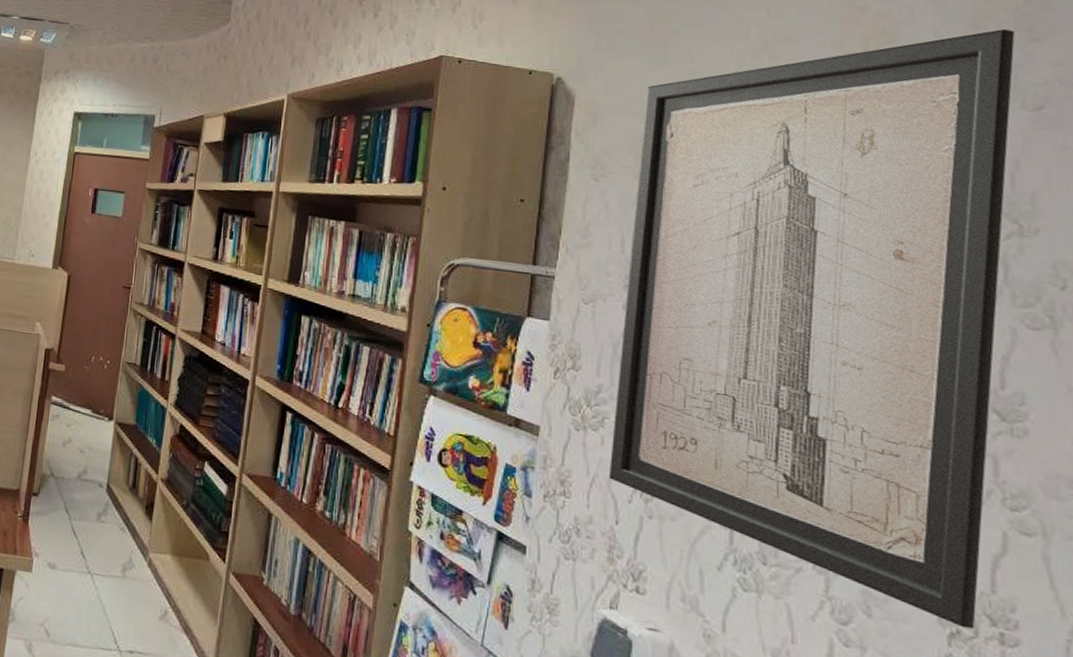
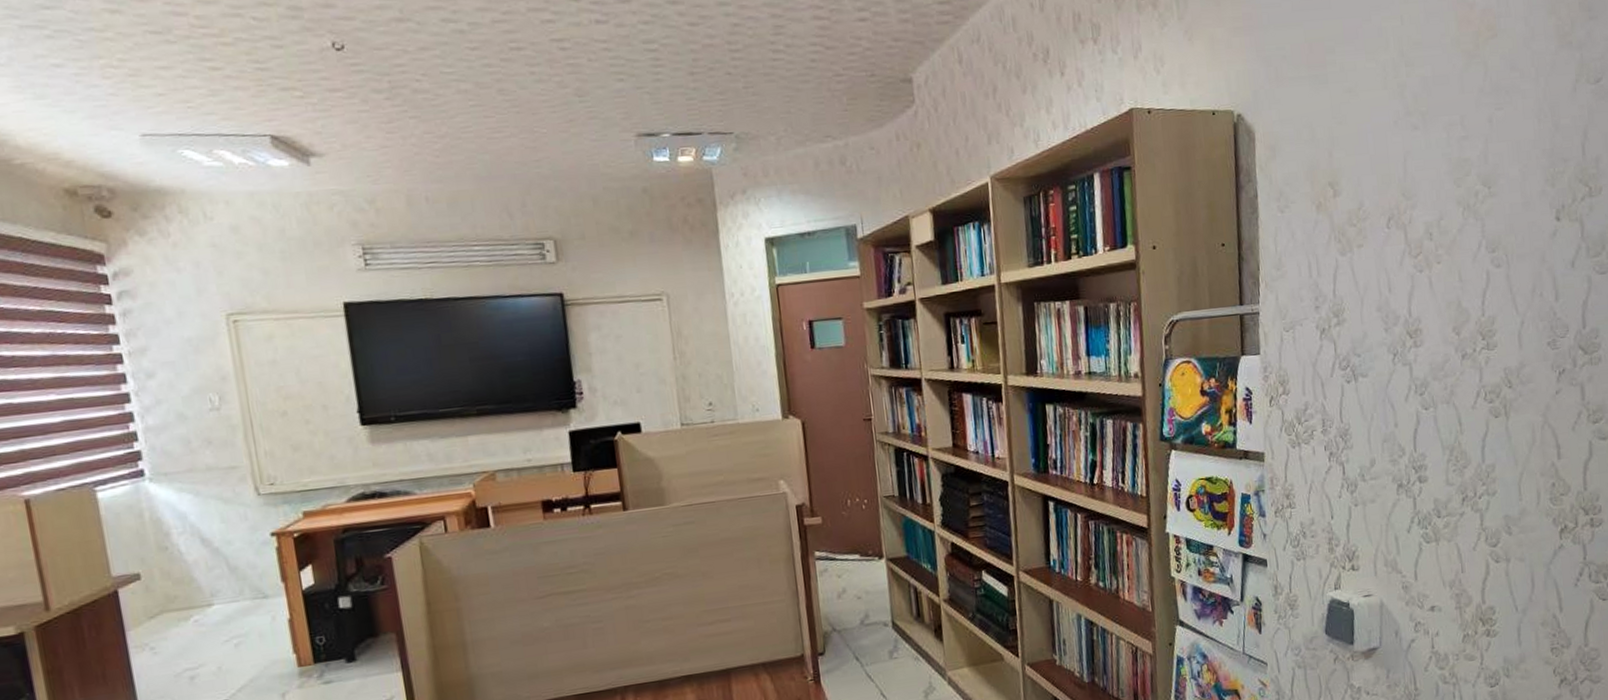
wall art: present [608,28,1015,630] -> none [1313,10,1580,523]

